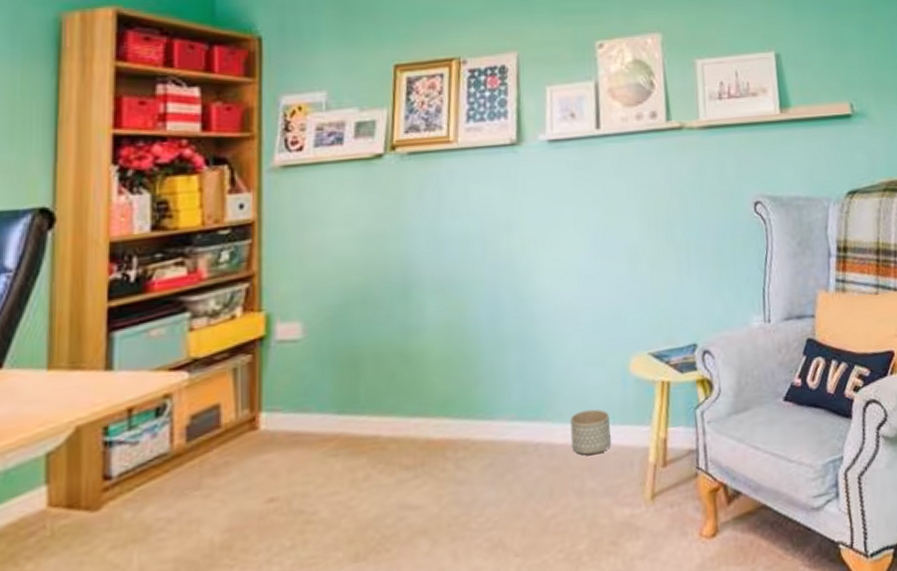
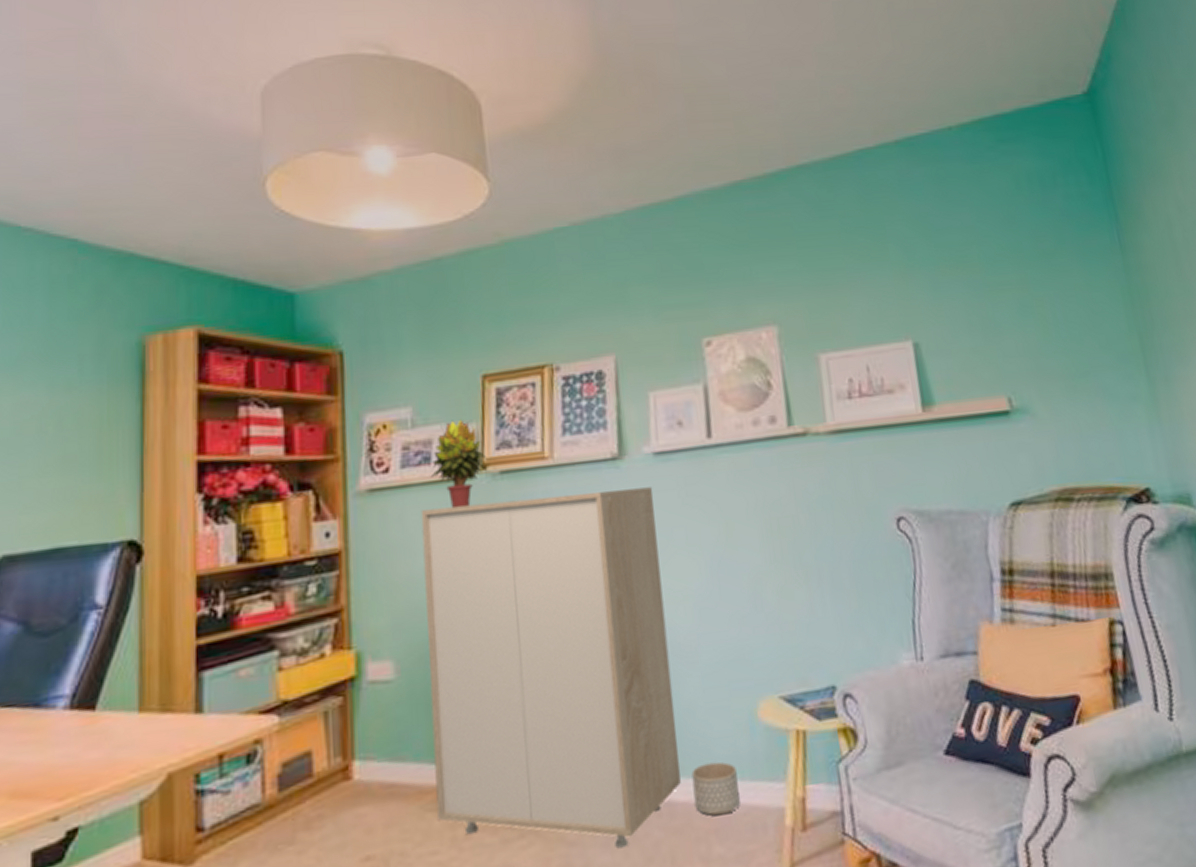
storage cabinet: none [332,170,560,485] -> present [420,487,681,849]
potted plant: none [342,104,397,185] -> present [430,419,487,509]

